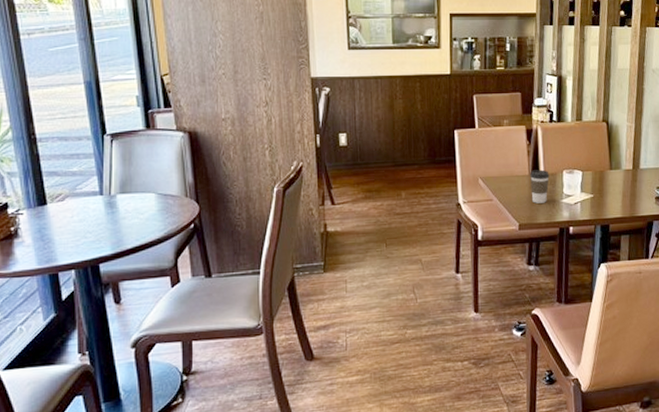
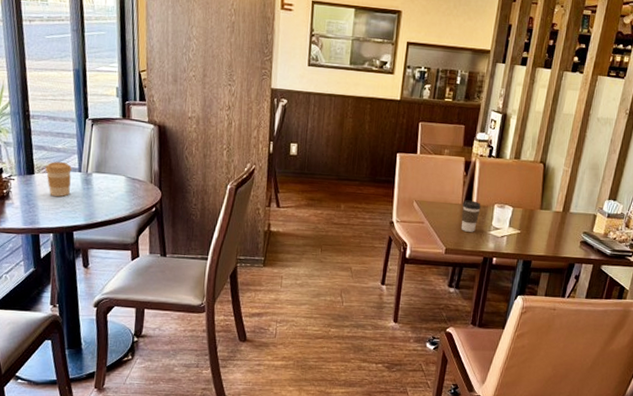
coffee cup: none [60,187,91,226] -> present [45,162,72,197]

